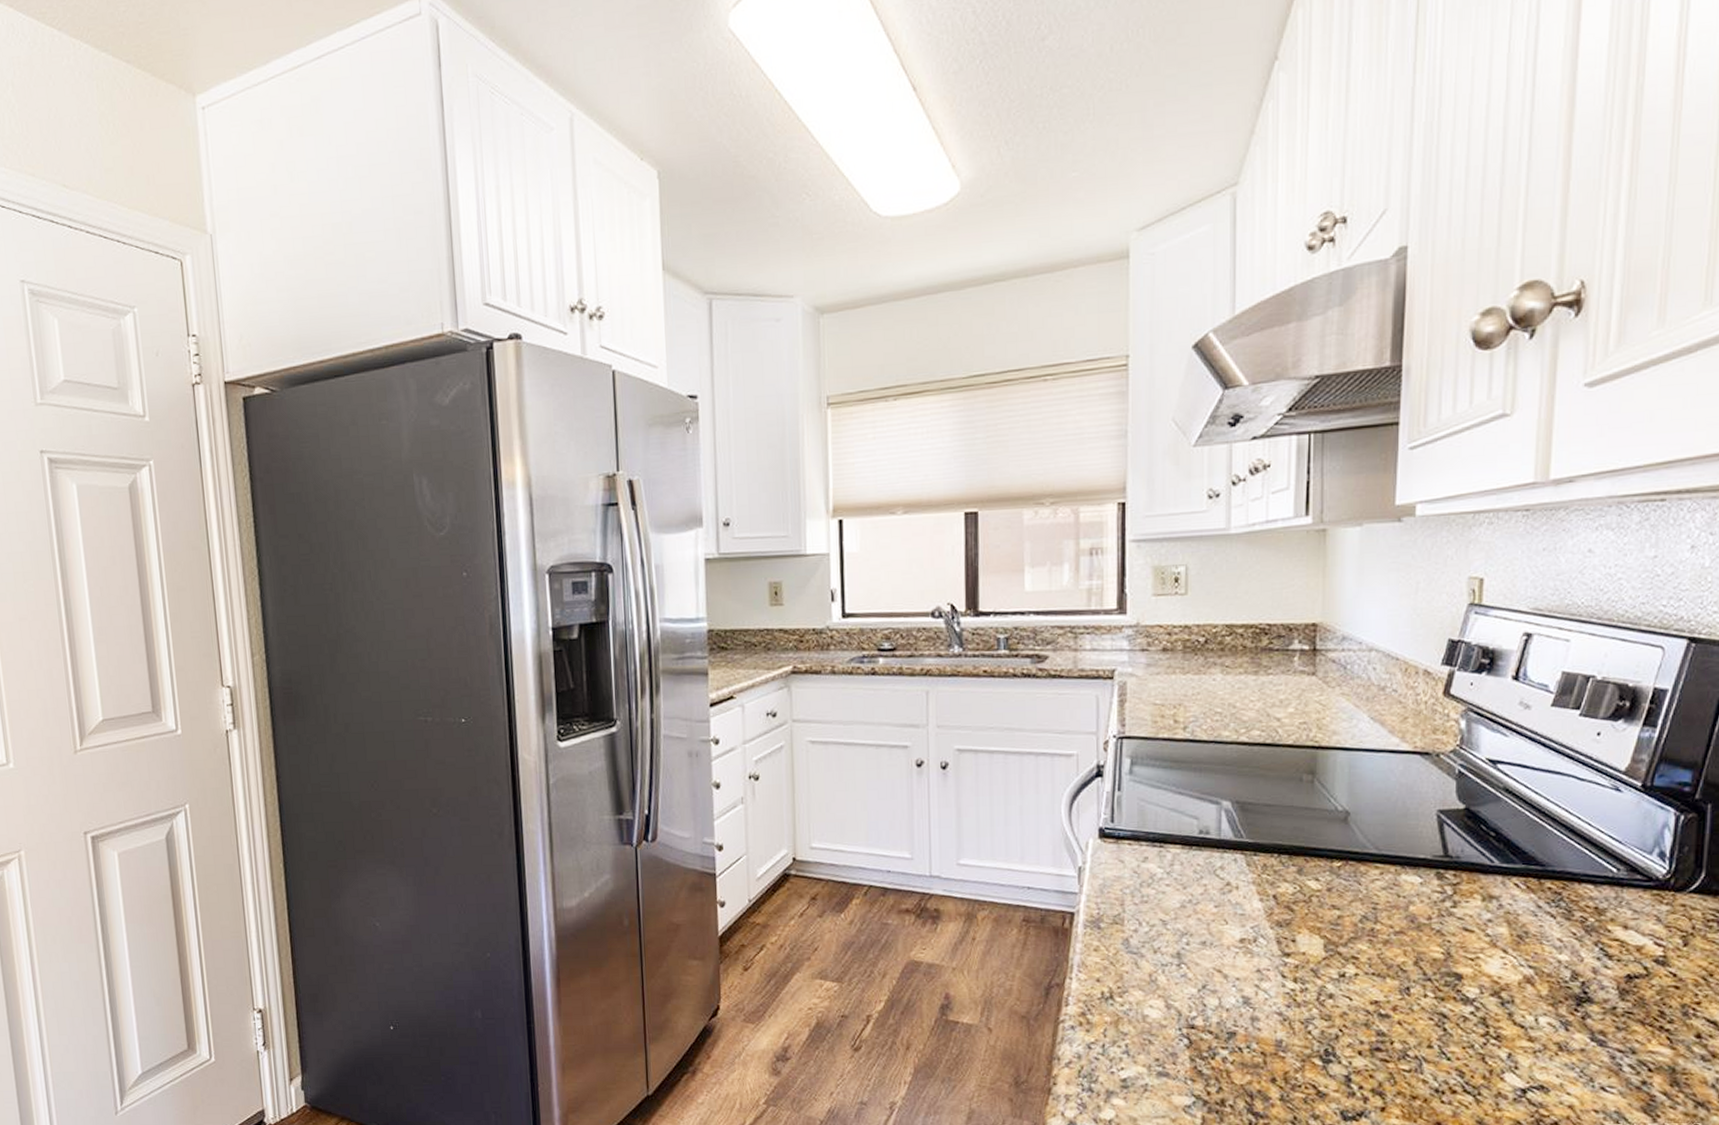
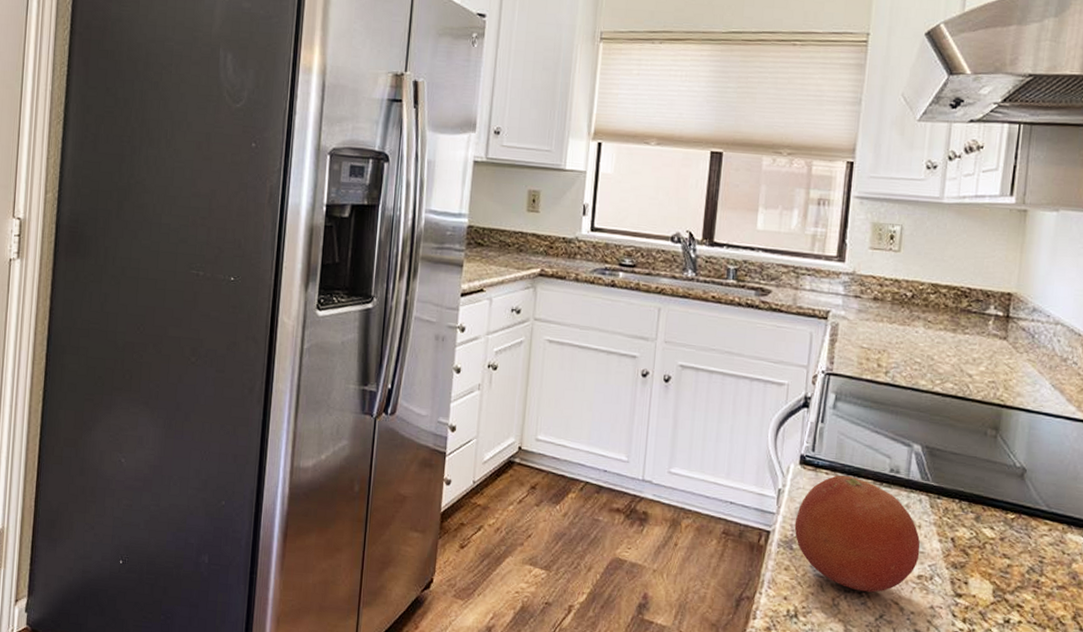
fruit: none [1100,844,1240,963] -> present [794,475,921,593]

